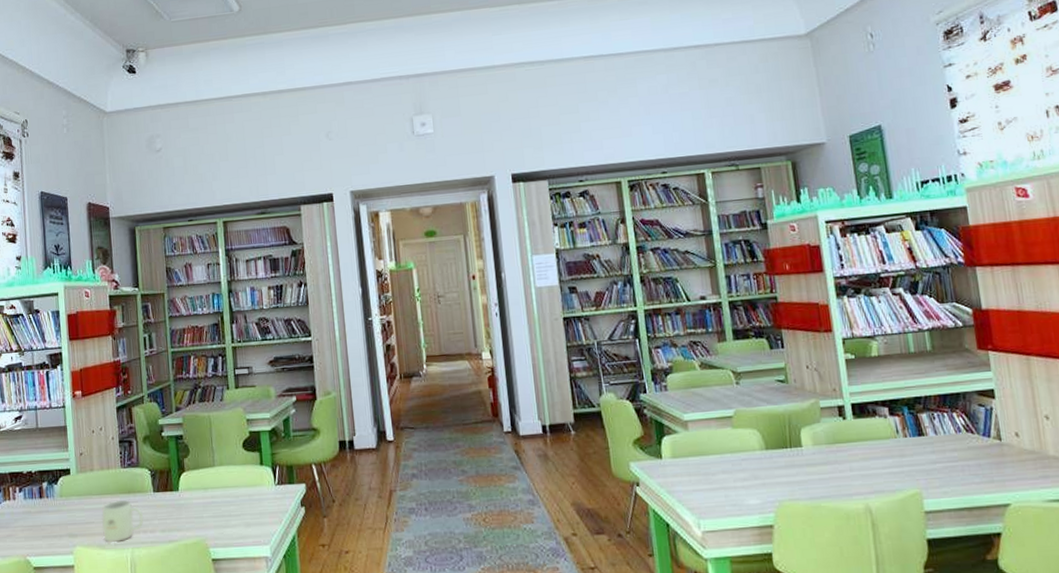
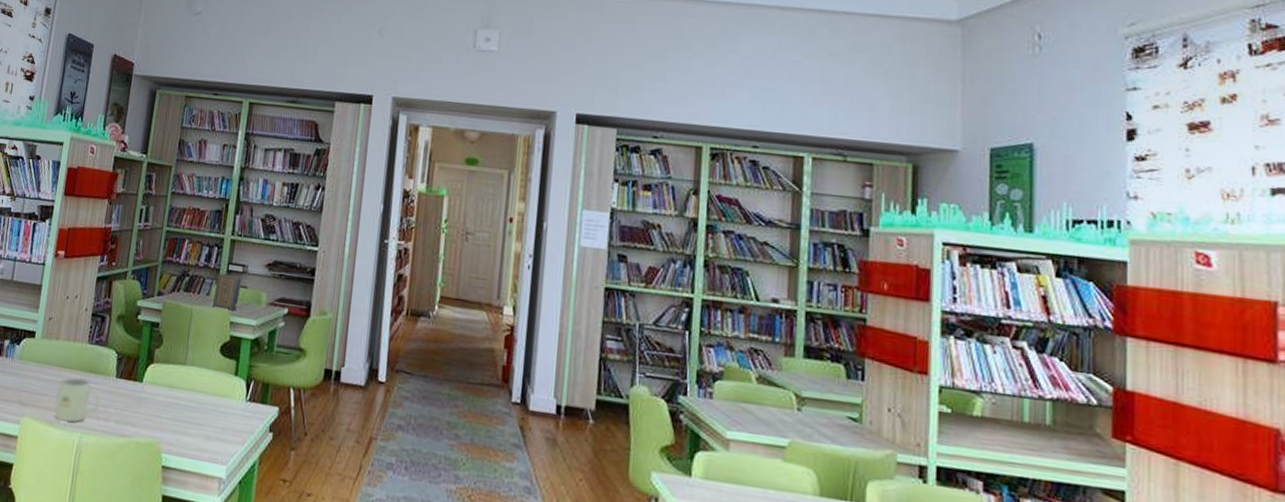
book: none [226,378,251,411] -> present [212,273,243,311]

